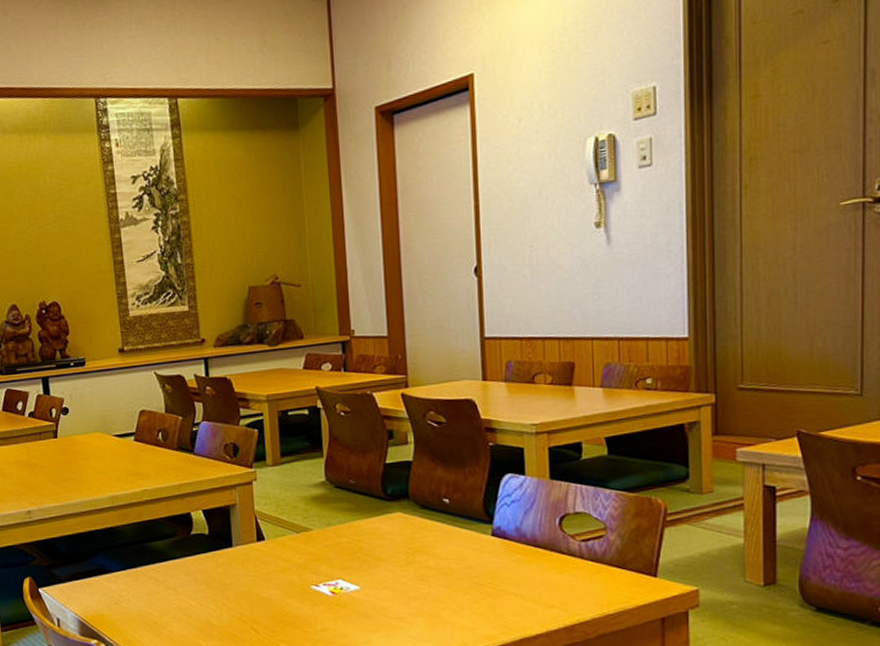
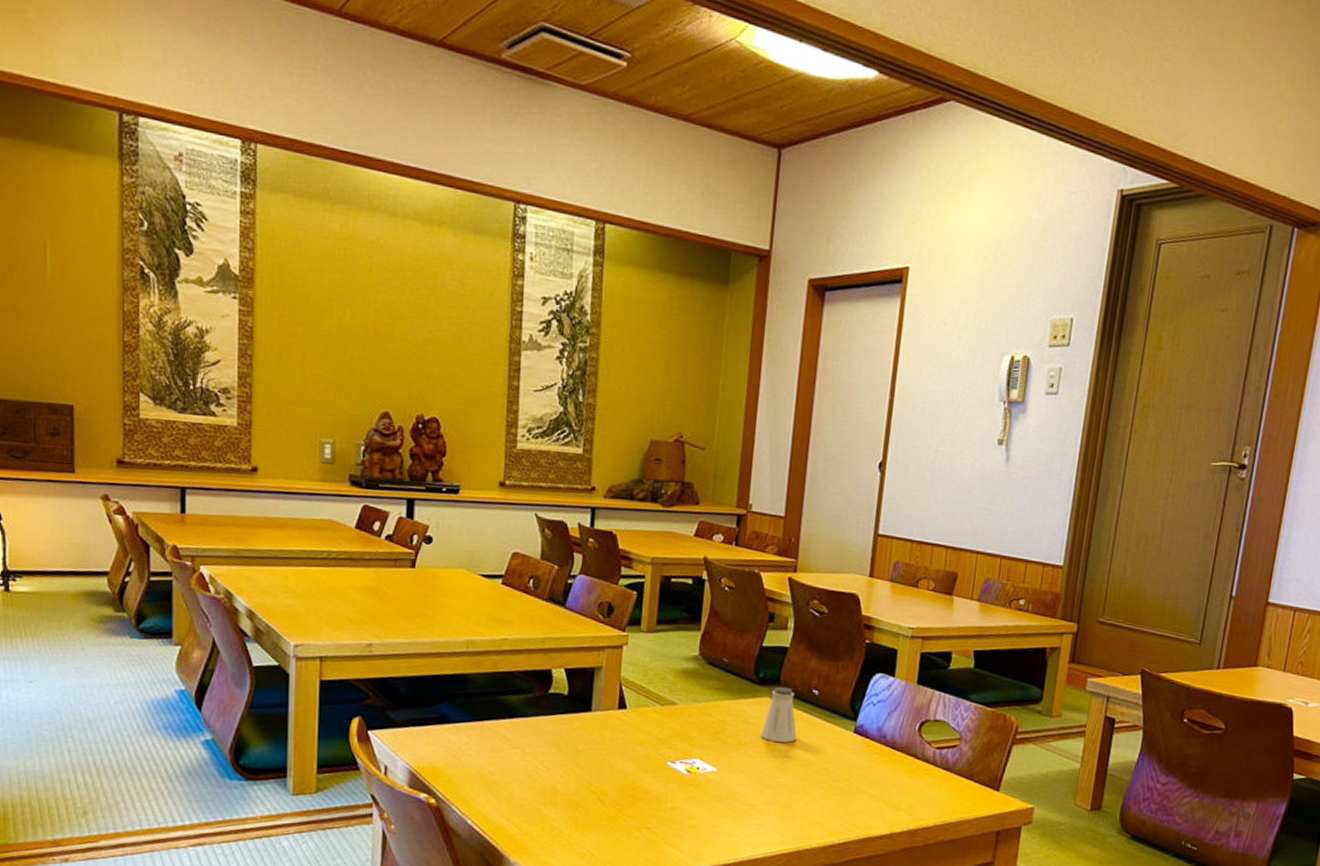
saltshaker: none [398,499,435,555] -> present [761,686,797,743]

